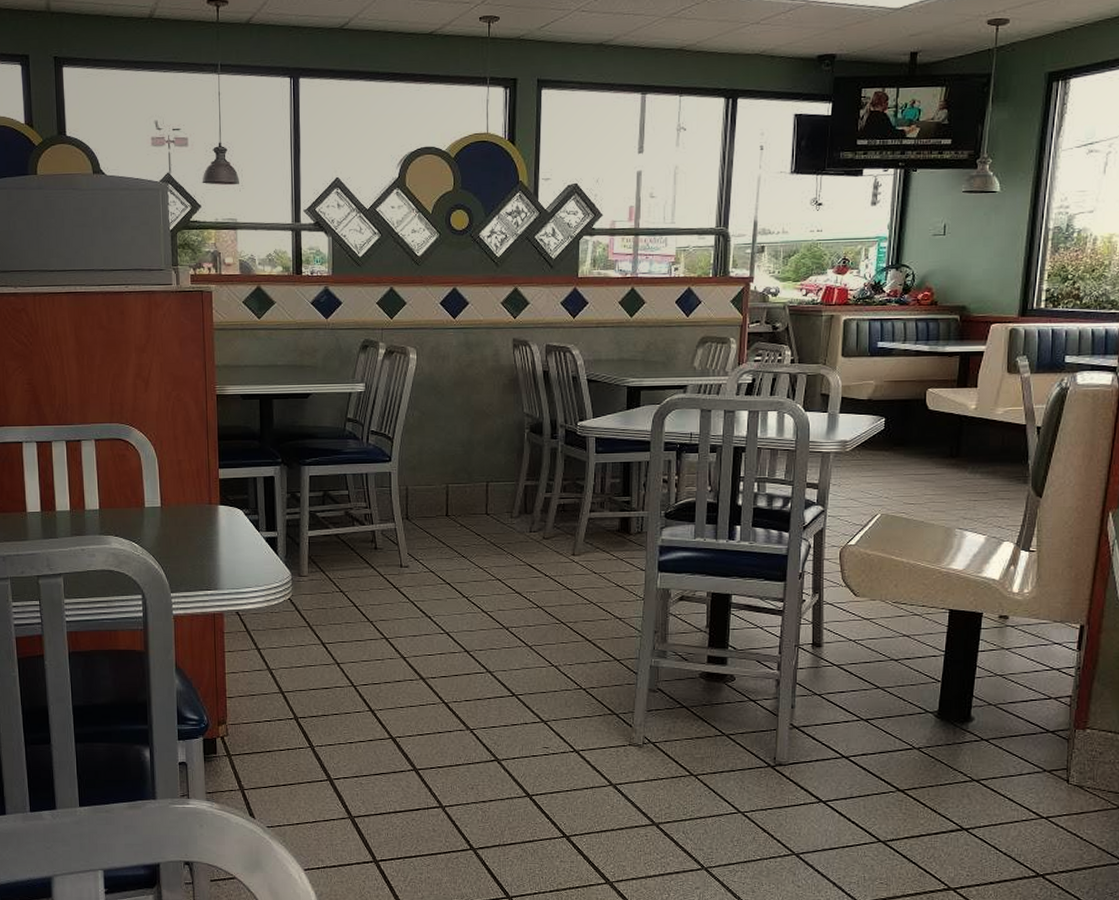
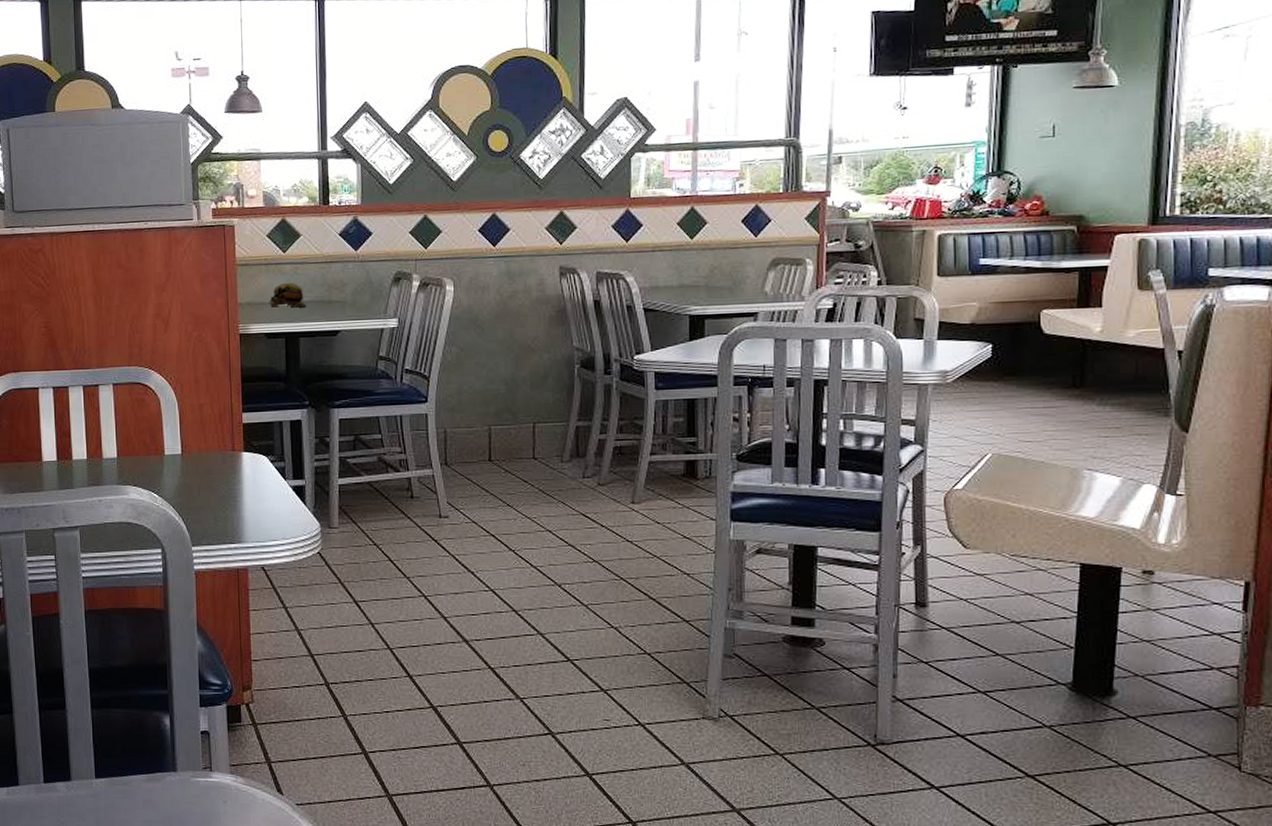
burger: none [245,348,279,372] -> present [270,283,306,309]

